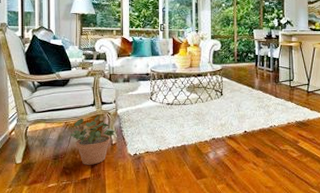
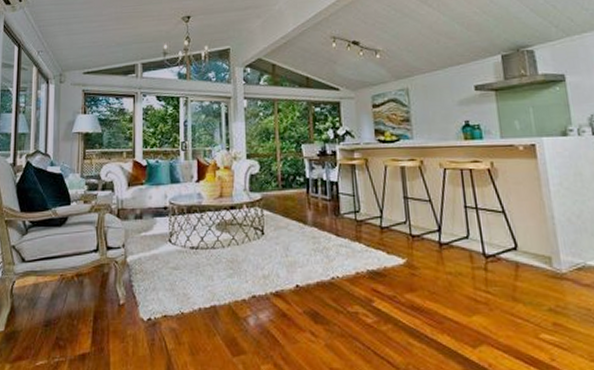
potted plant: present [70,116,116,165] -> none [66,266,124,334]

